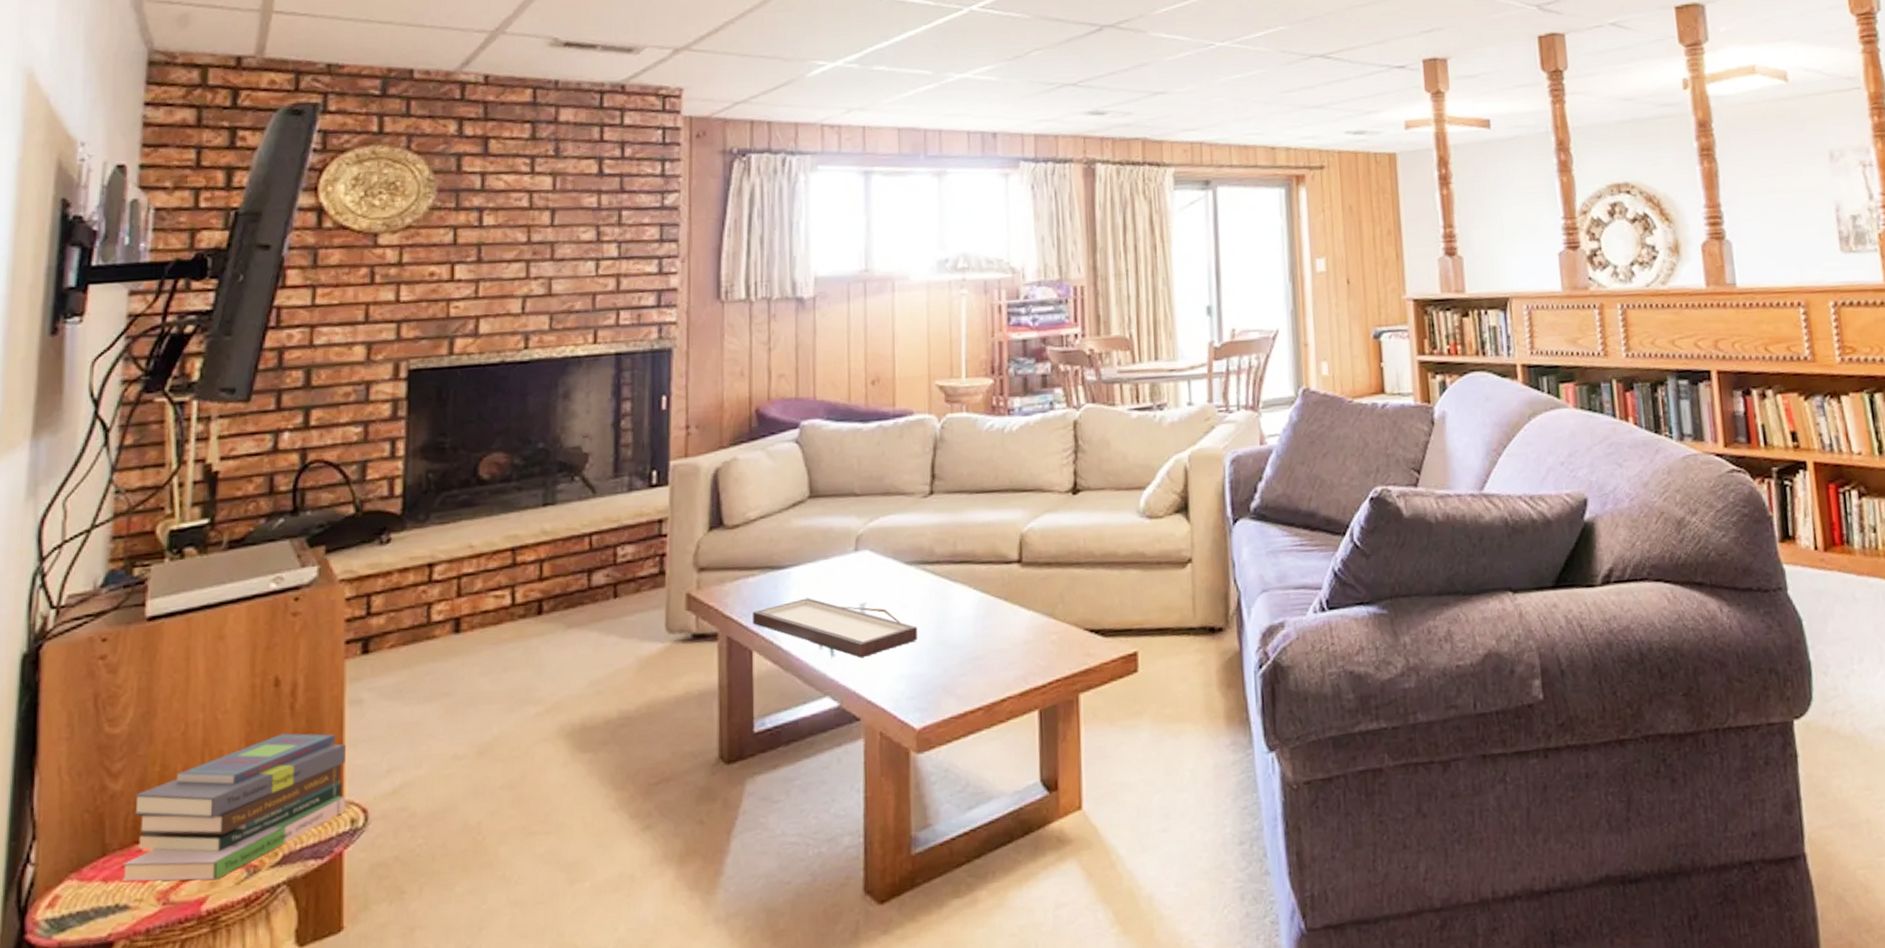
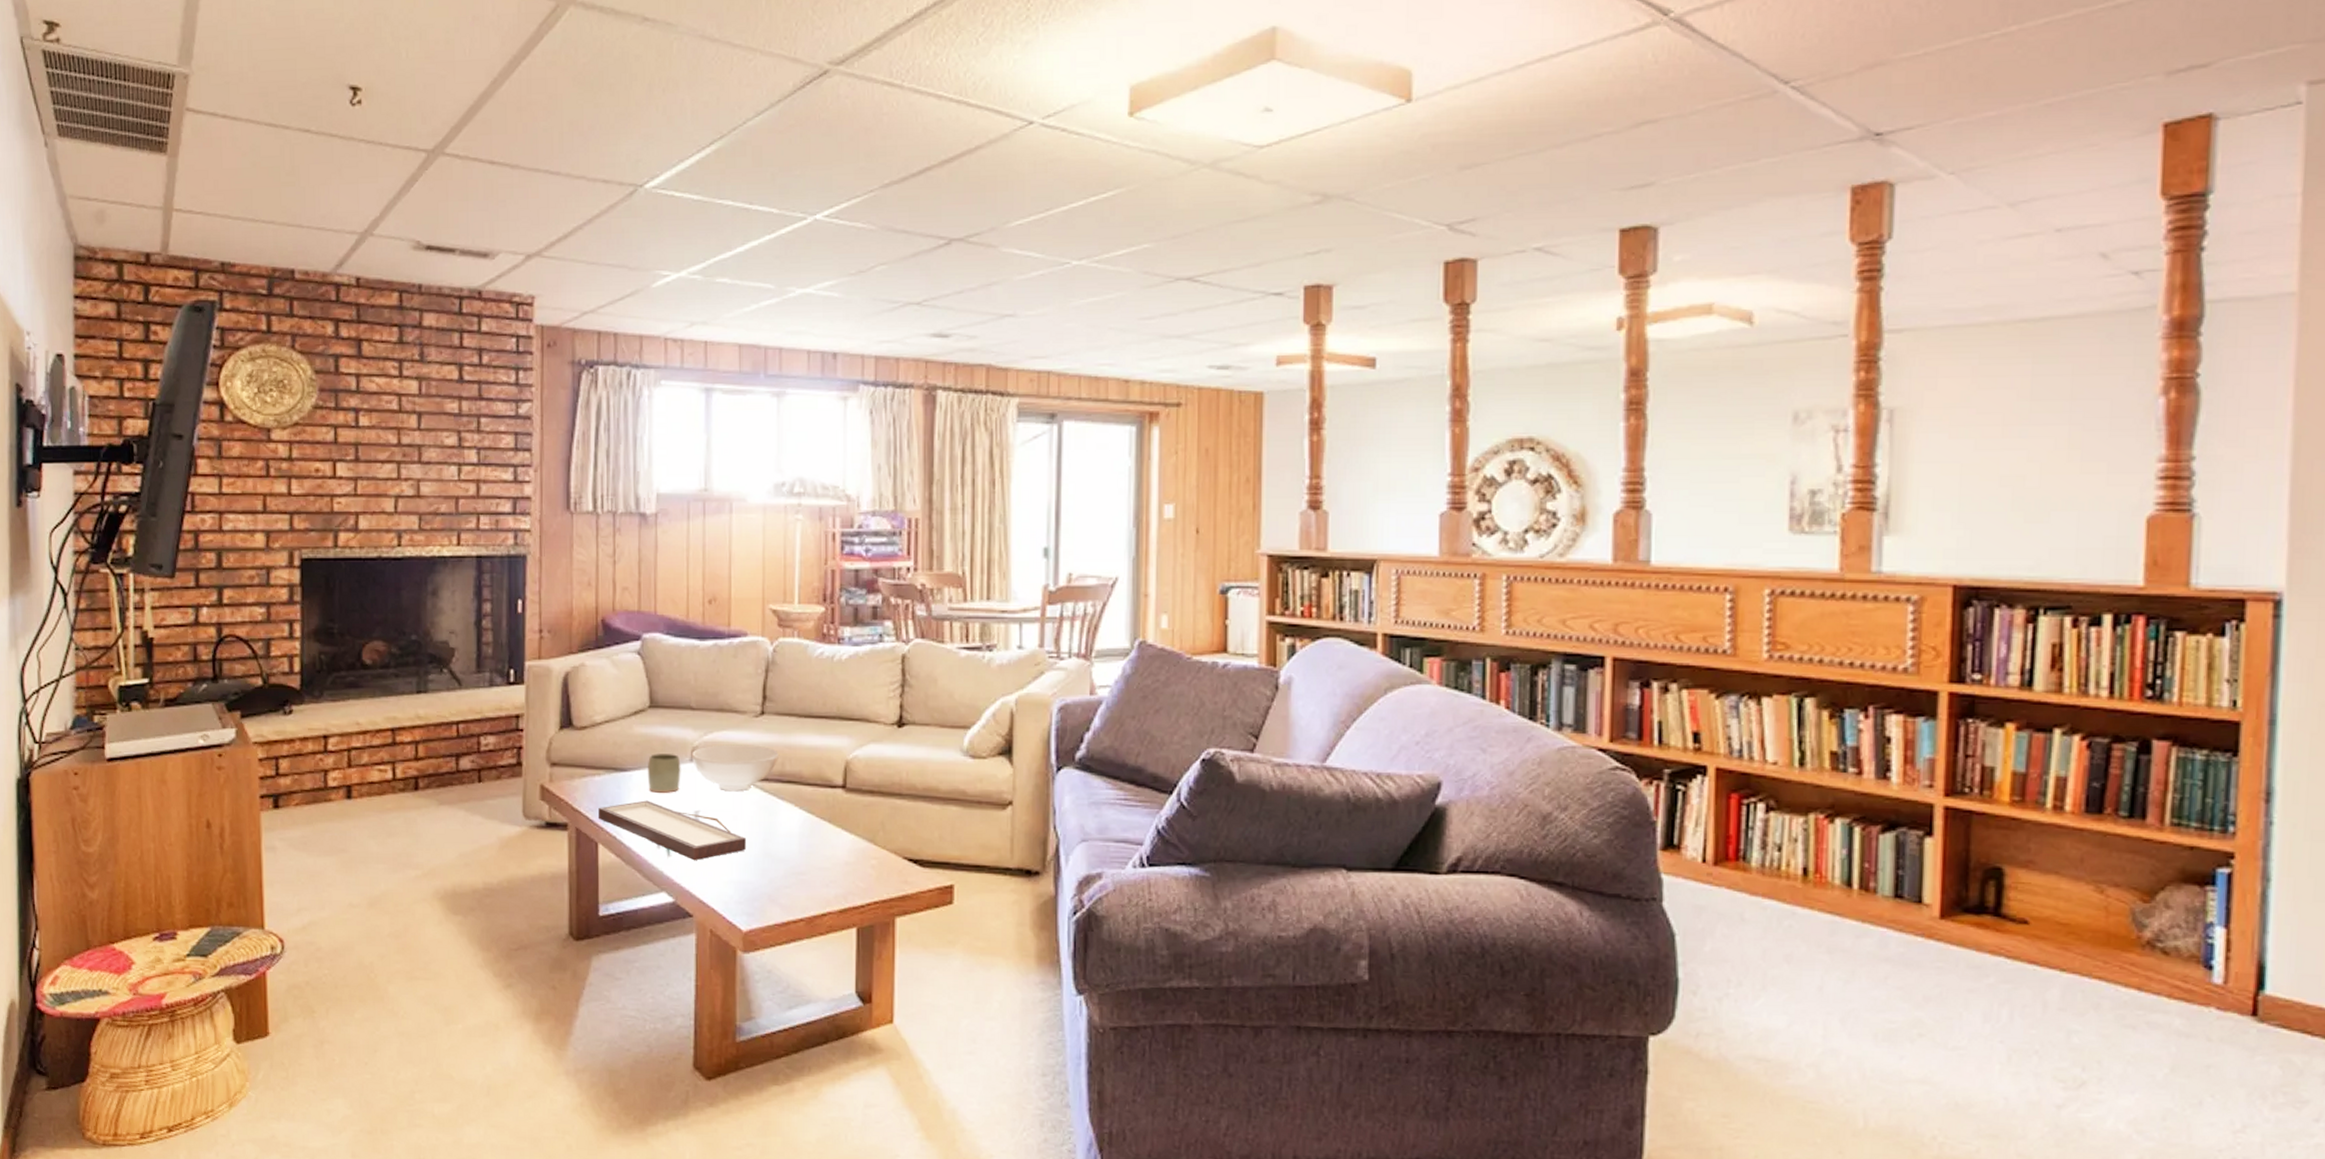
books: present [122,733,346,882] -> none [102,868,267,981]
mug: none [807,545,845,589] -> present [647,754,681,793]
decorative bowl: none [855,526,950,579] -> present [691,744,779,792]

